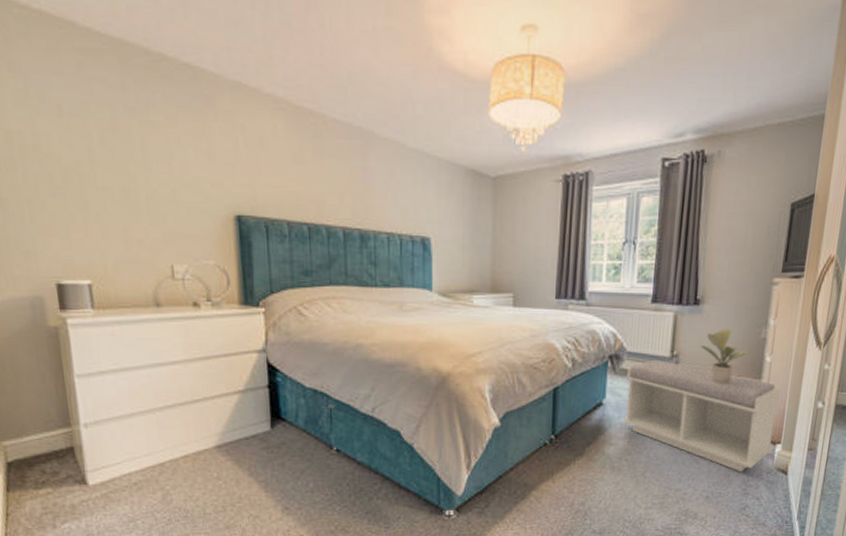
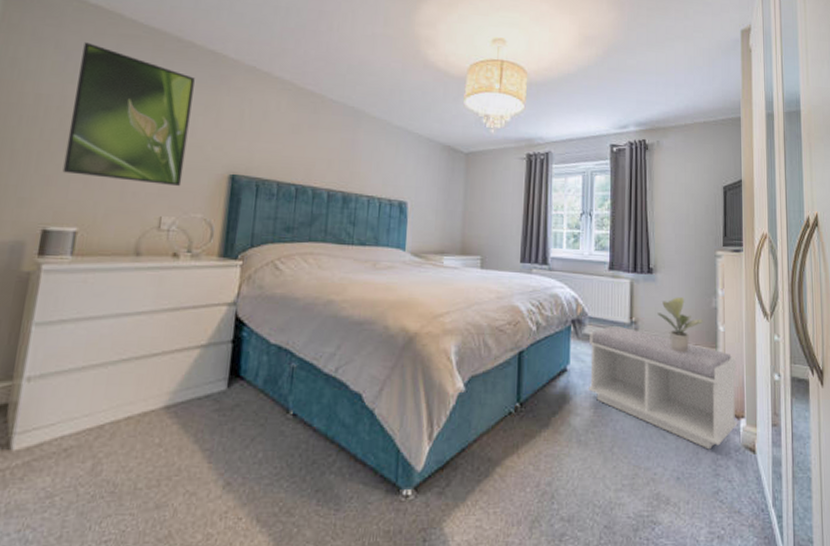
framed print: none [40,62,186,232] -> present [62,42,195,187]

